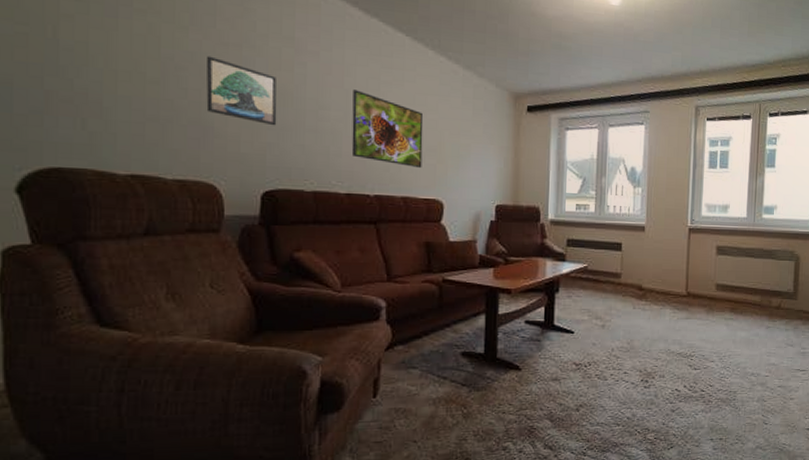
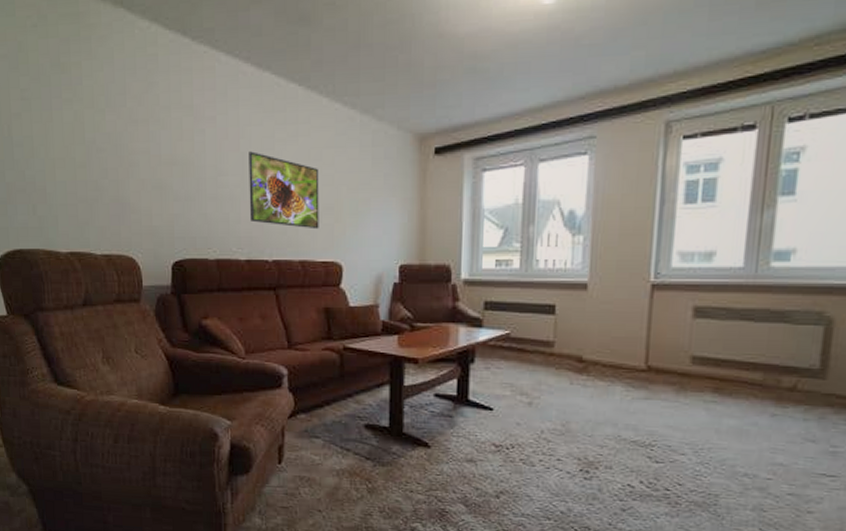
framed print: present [206,56,277,126] -> none [121,135,182,197]

